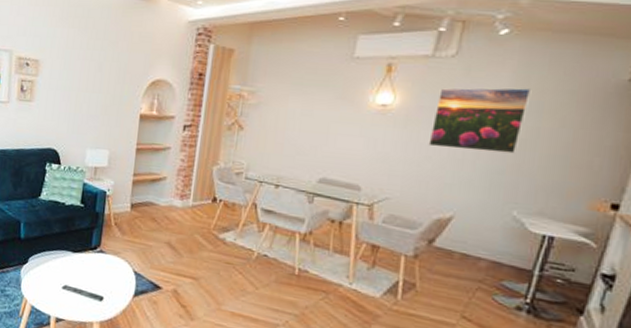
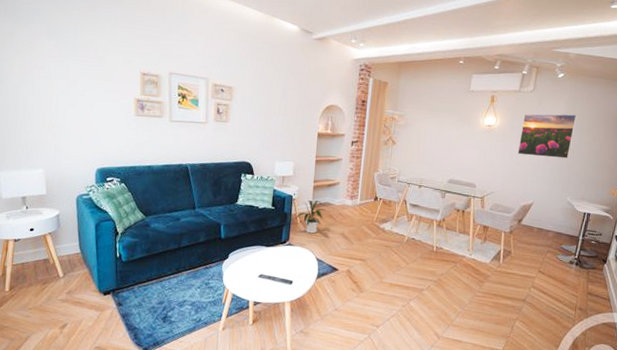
house plant: none [109,198,148,240] -> present [295,200,326,234]

